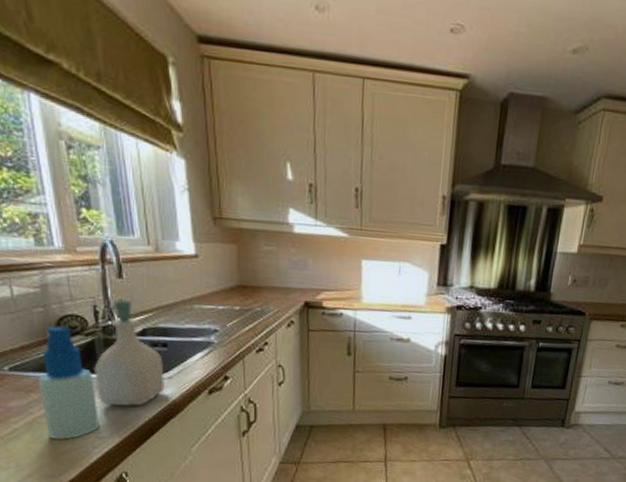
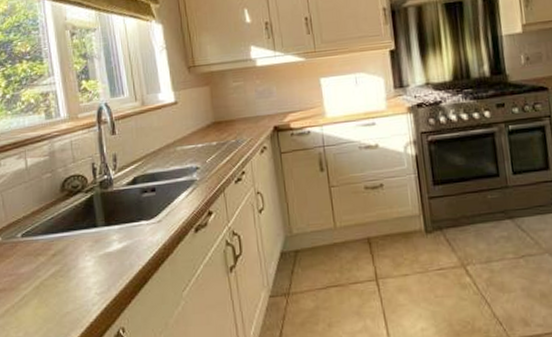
spray bottle: present [38,326,99,440] -> none [45,187,98,301]
soap bottle: present [94,298,165,406] -> none [93,153,155,259]

